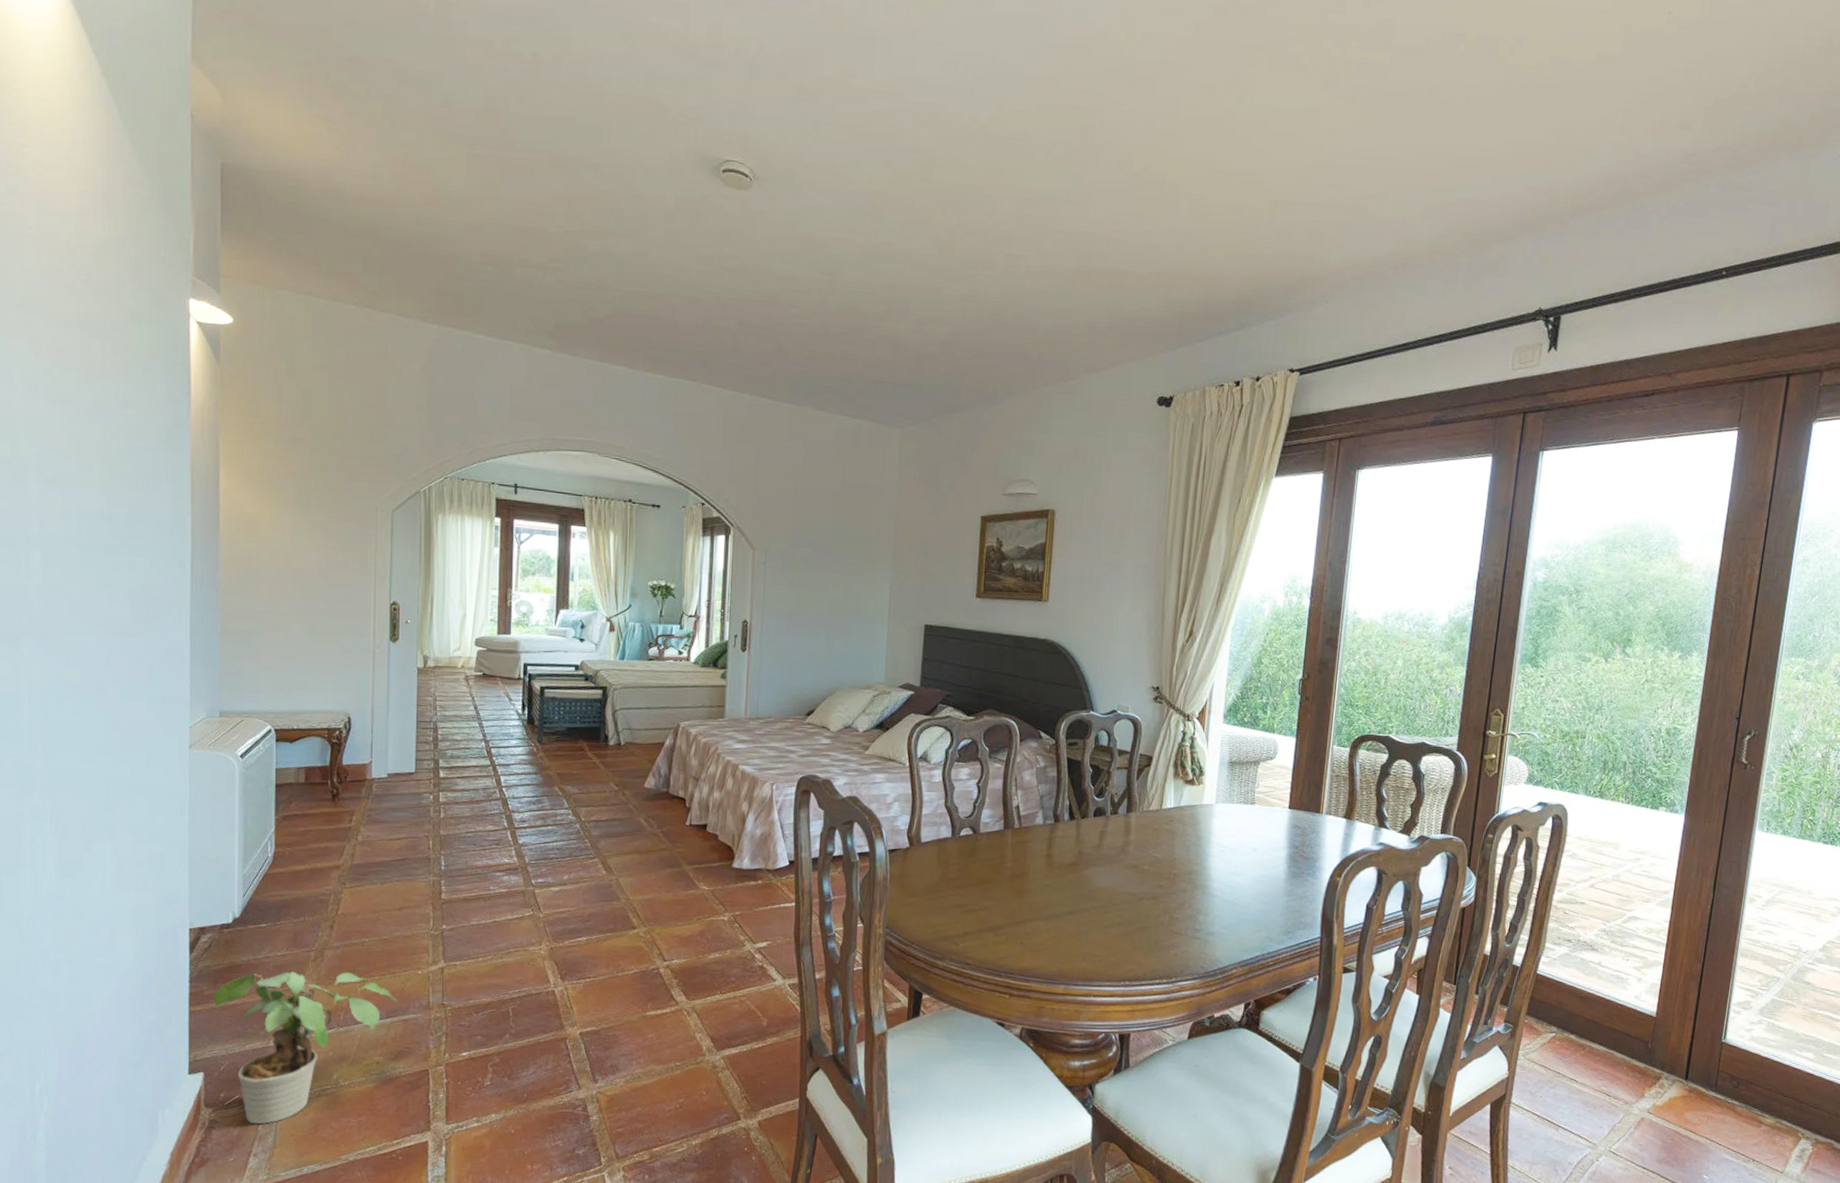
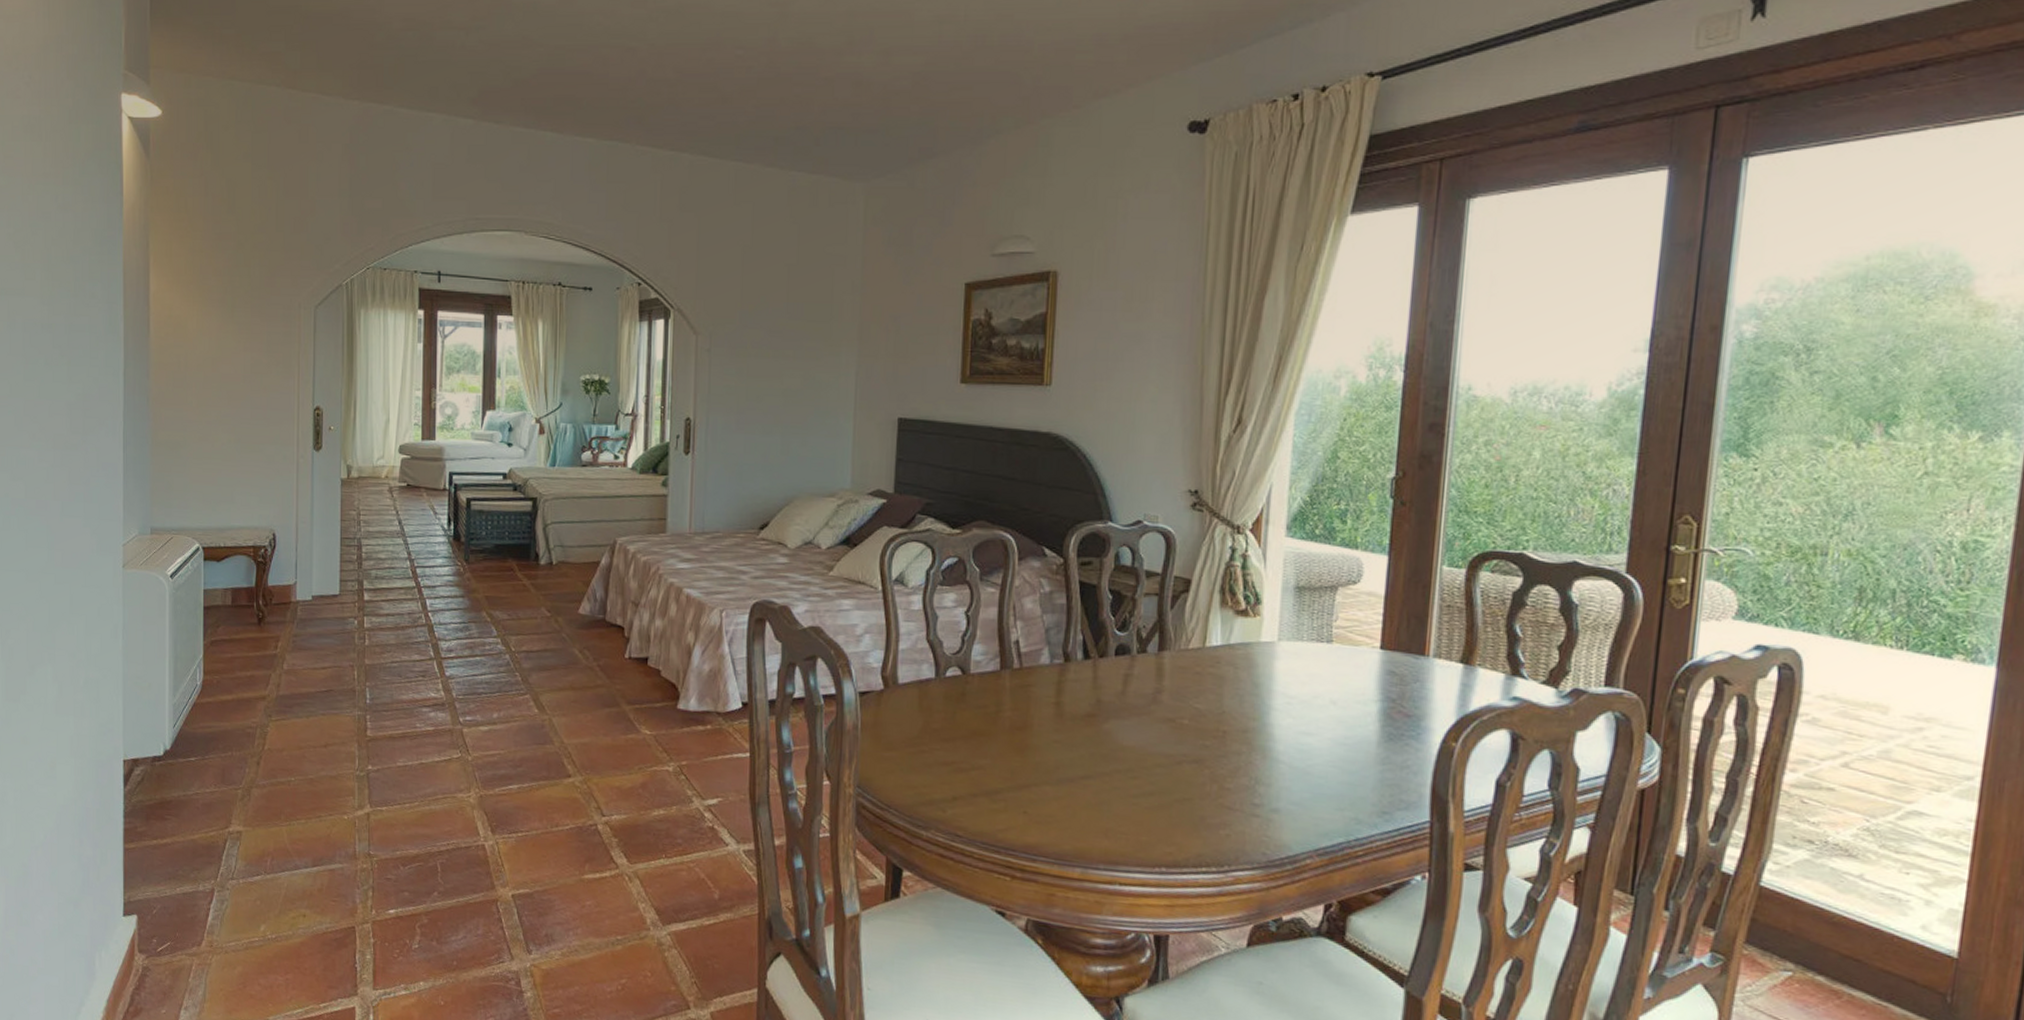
potted plant: present [213,971,398,1125] -> none [146,810,324,976]

